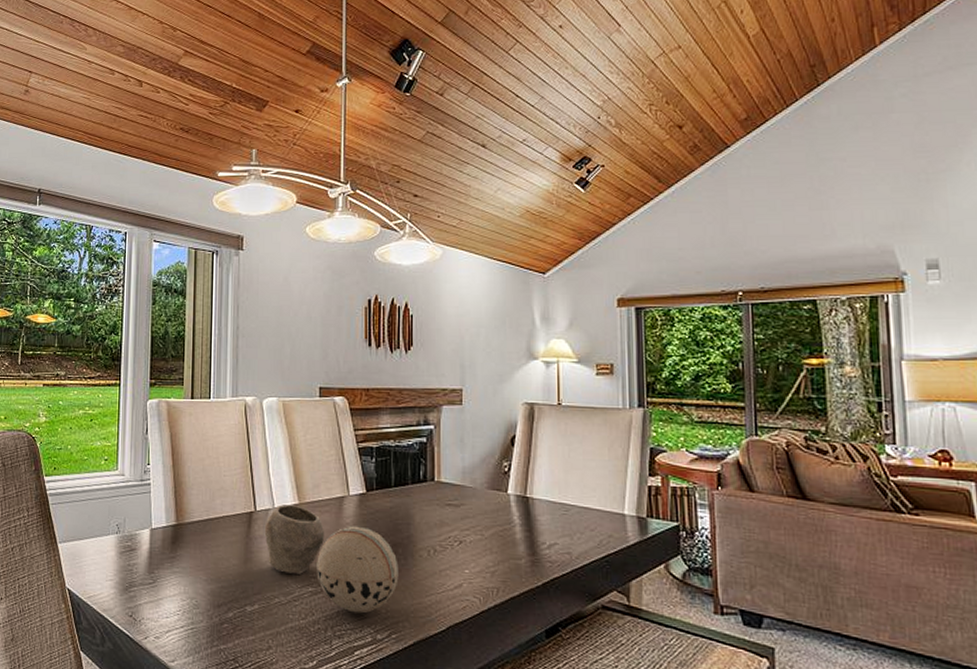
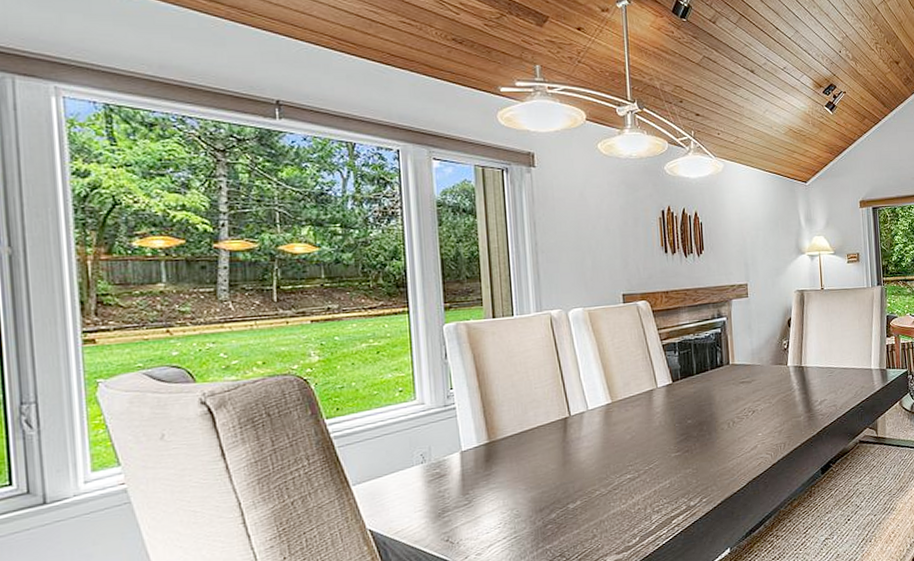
bowl: present [264,505,325,574] -> none [580,404,638,467]
decorative ball: present [316,525,399,614] -> none [632,413,705,489]

